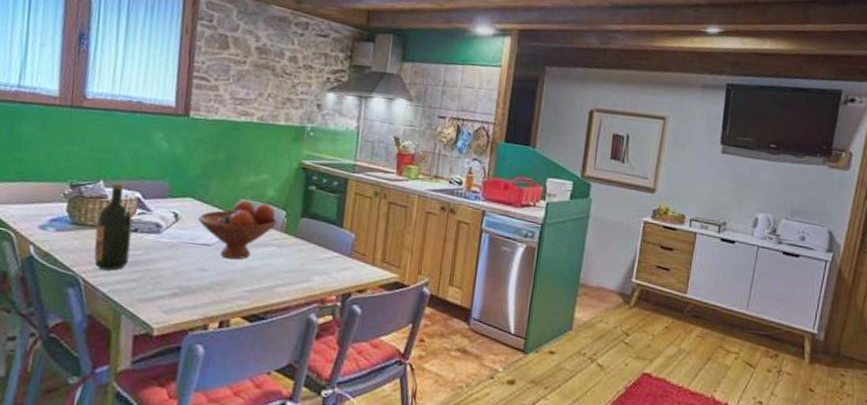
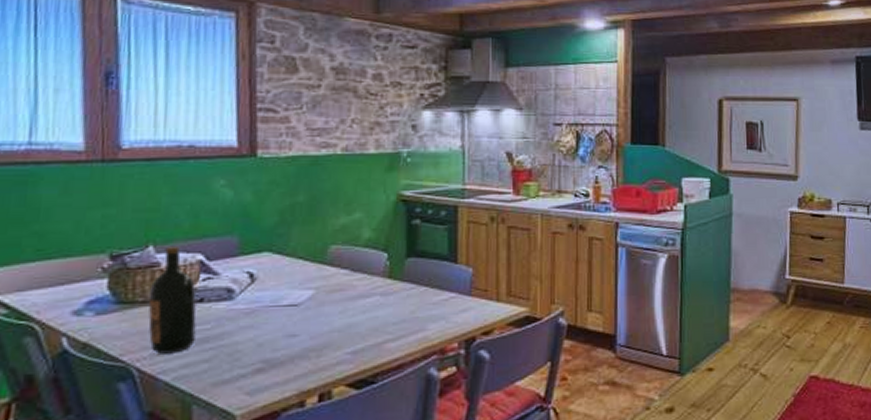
fruit bowl: present [198,200,278,260] -> none [280,247,379,319]

